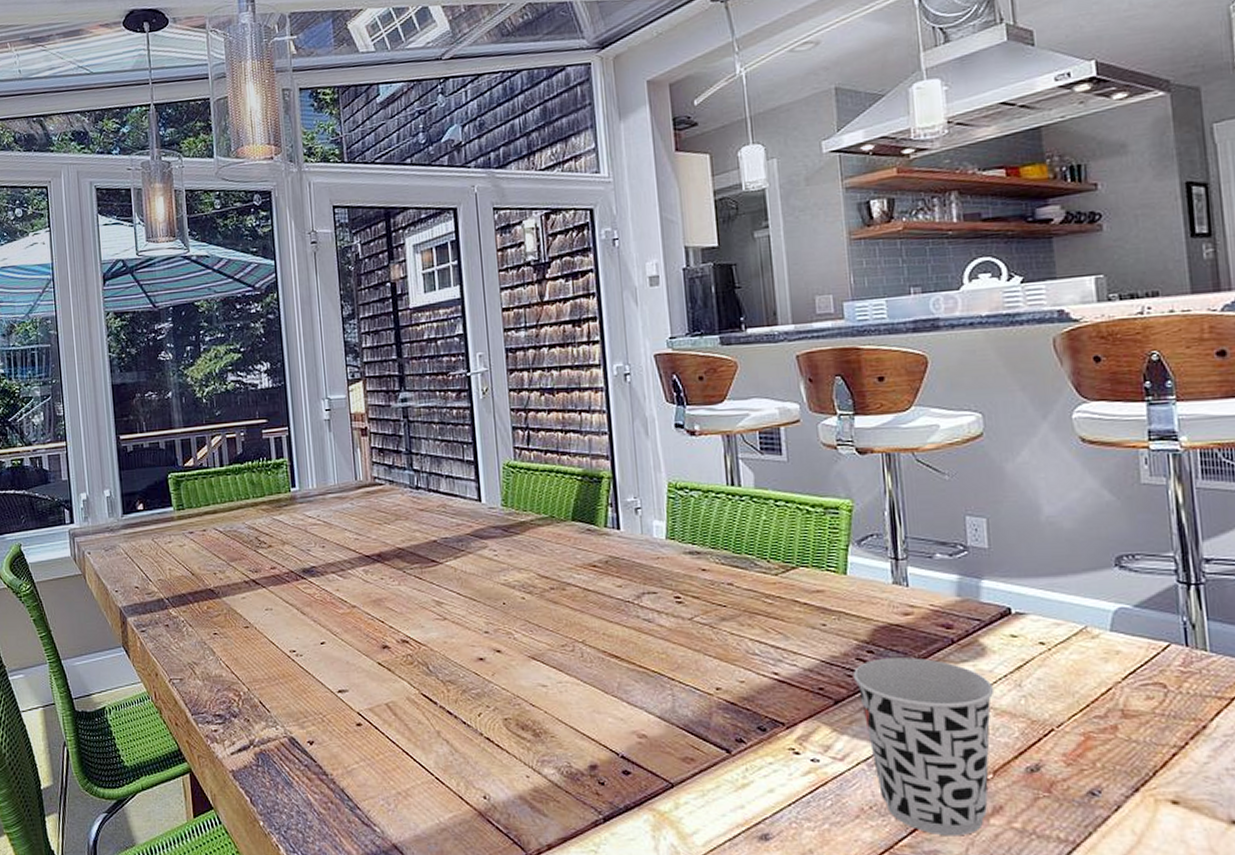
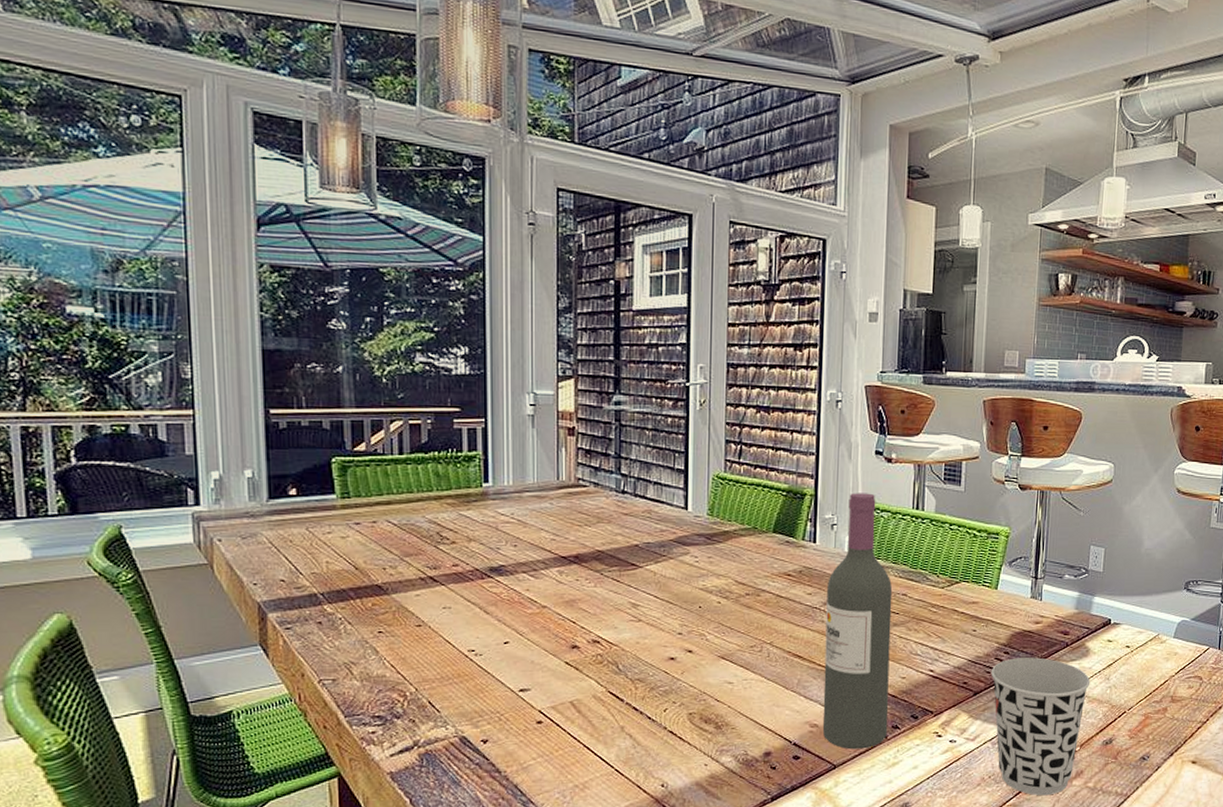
wine bottle: none [638,471,731,766] -> present [822,493,893,750]

